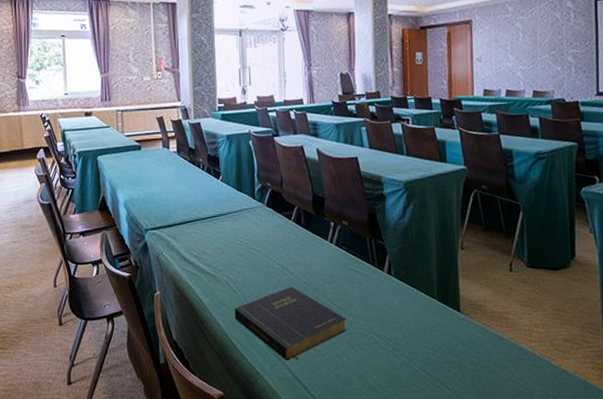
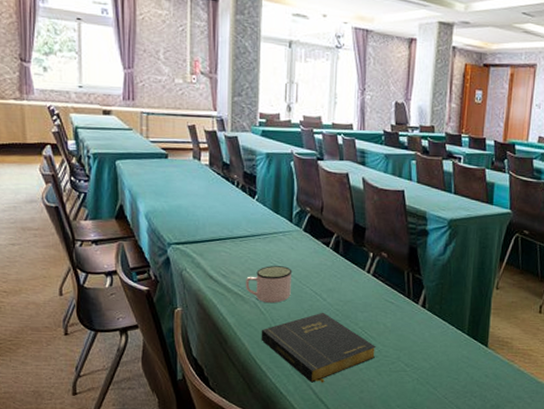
mug: none [217,243,259,281] -> present [246,266,293,304]

